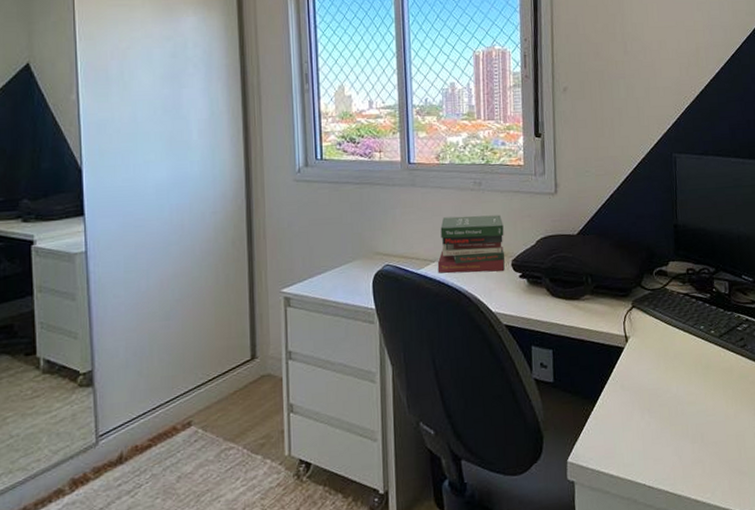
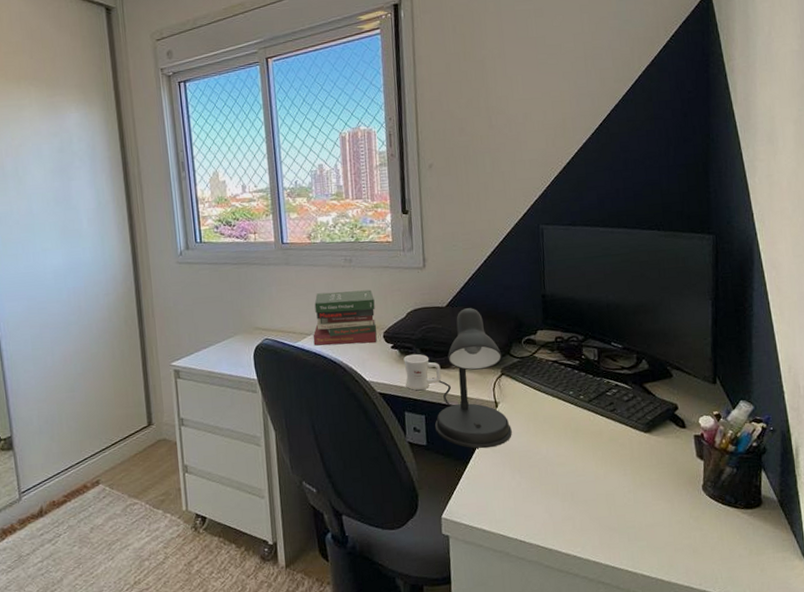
mug: none [532,283,571,324] -> present [403,353,442,391]
desk lamp: none [561,236,642,386] -> present [432,308,512,449]

